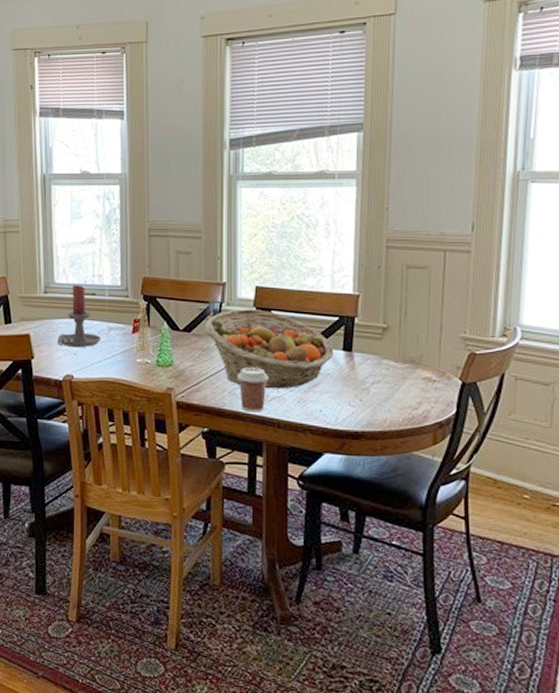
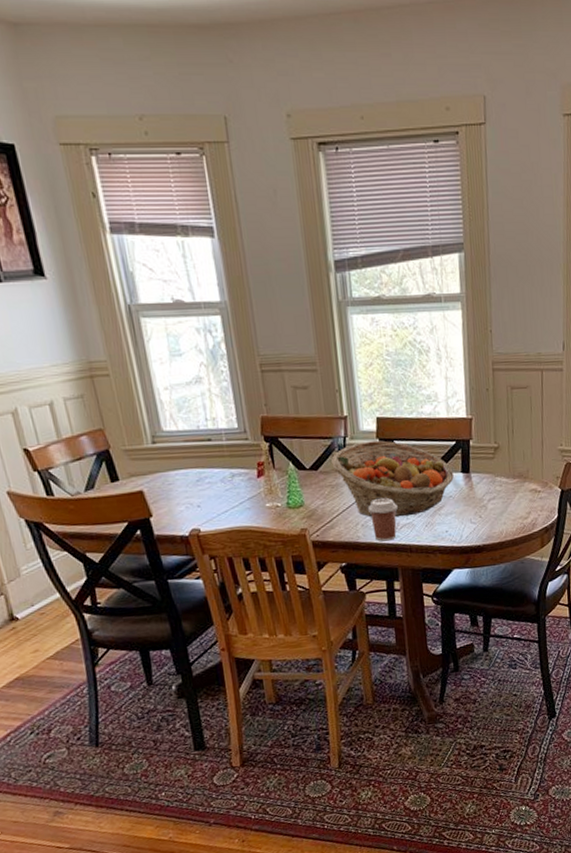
candle holder: present [57,285,102,347] -> none [175,431,225,500]

